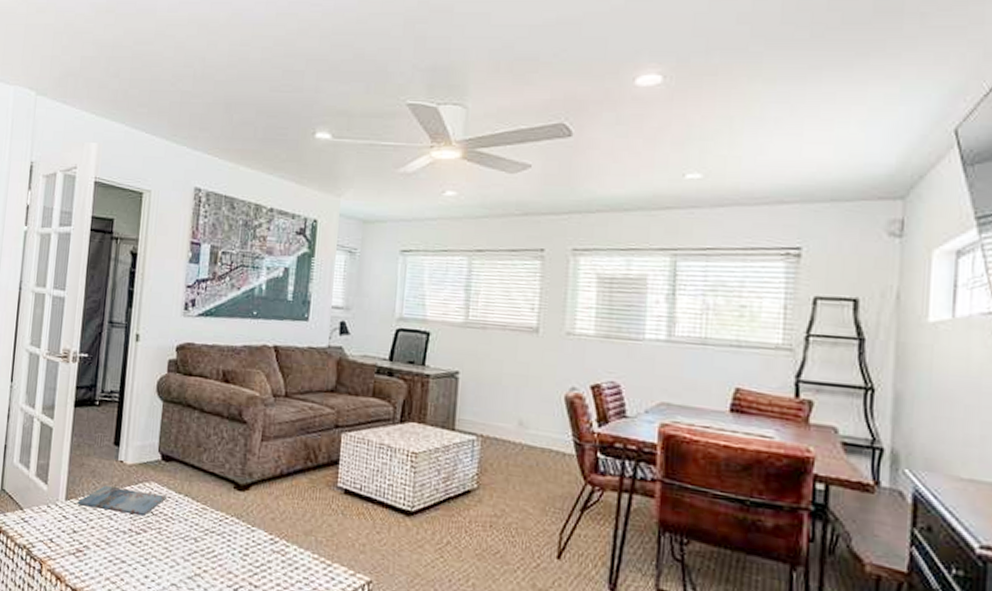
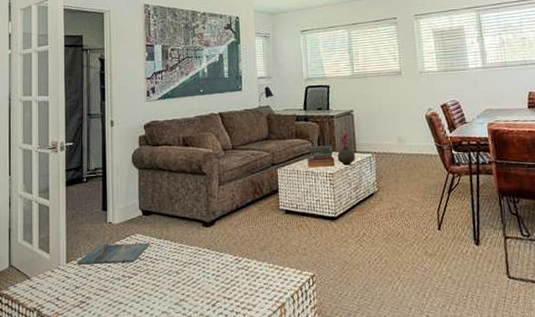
books: none [382,411,423,444] -> present [306,145,335,168]
vase: none [426,399,452,446] -> present [337,131,355,166]

